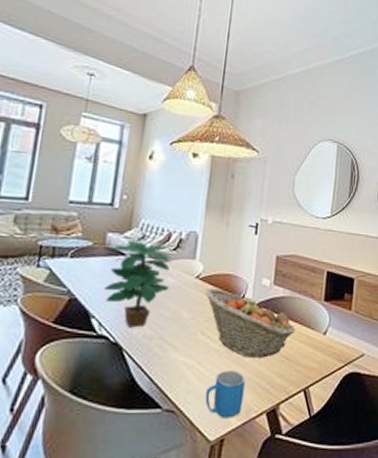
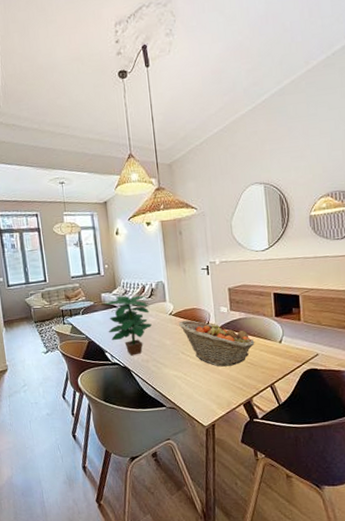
mug: present [205,370,246,419] -> none [194,377,224,411]

